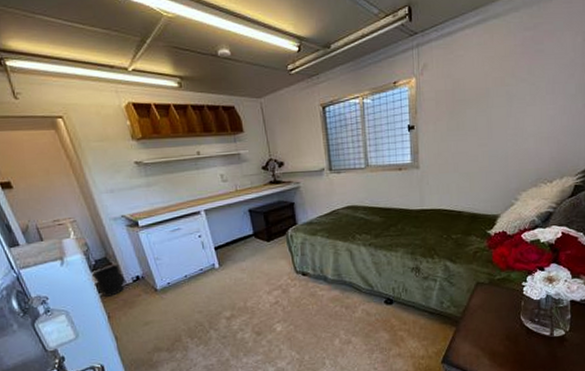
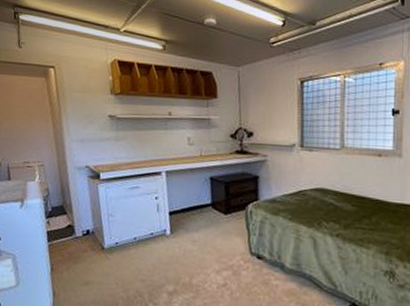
wastebasket: present [92,263,125,297] -> none [46,213,74,247]

